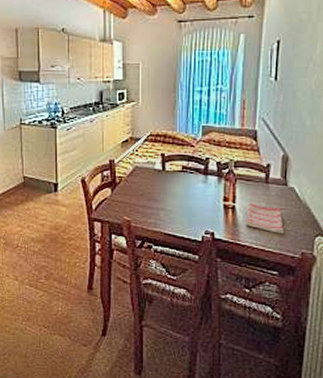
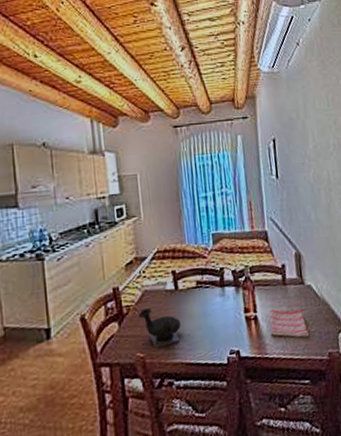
teapot: none [129,182,165,216] -> present [139,308,182,349]

